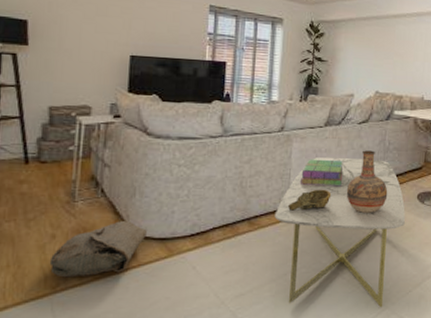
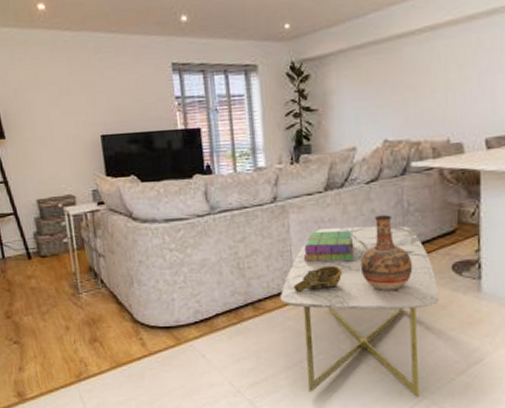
bag: present [49,221,148,278] -> none [69,311,152,367]

